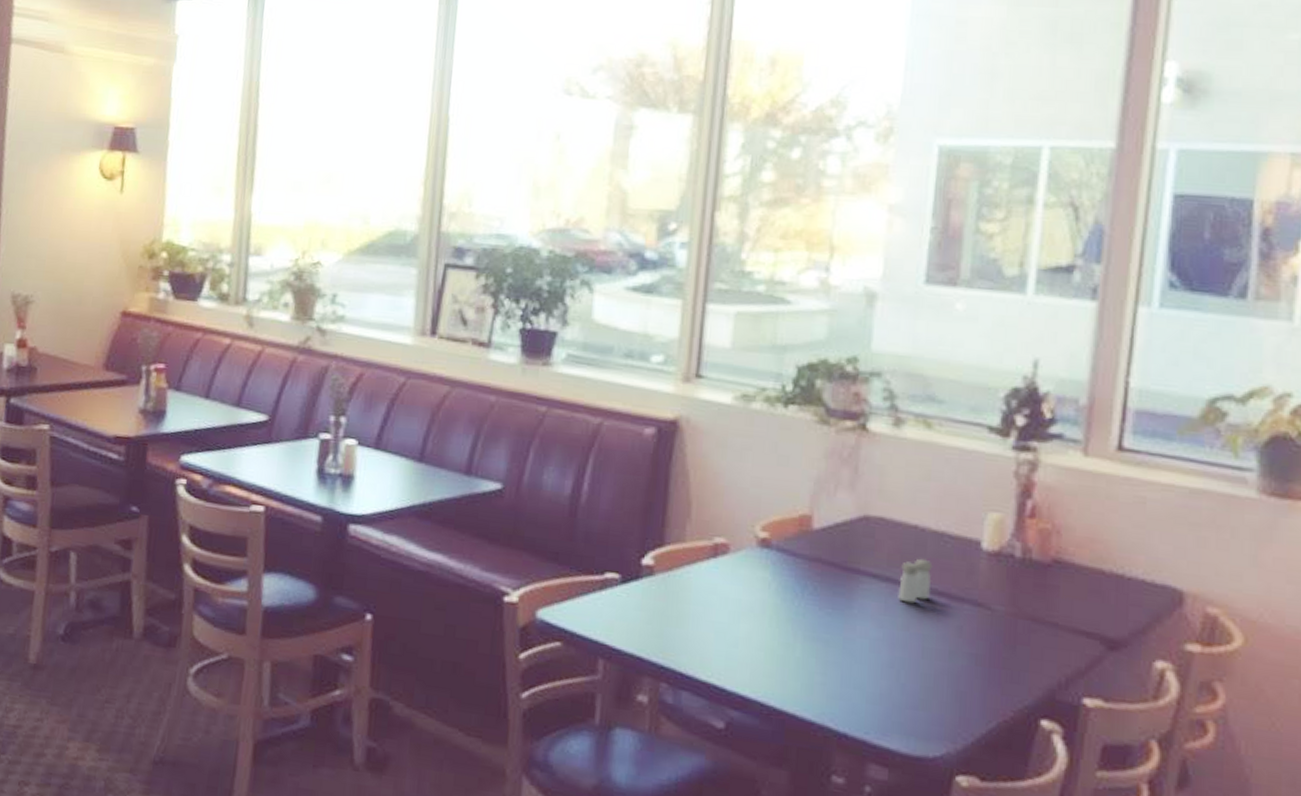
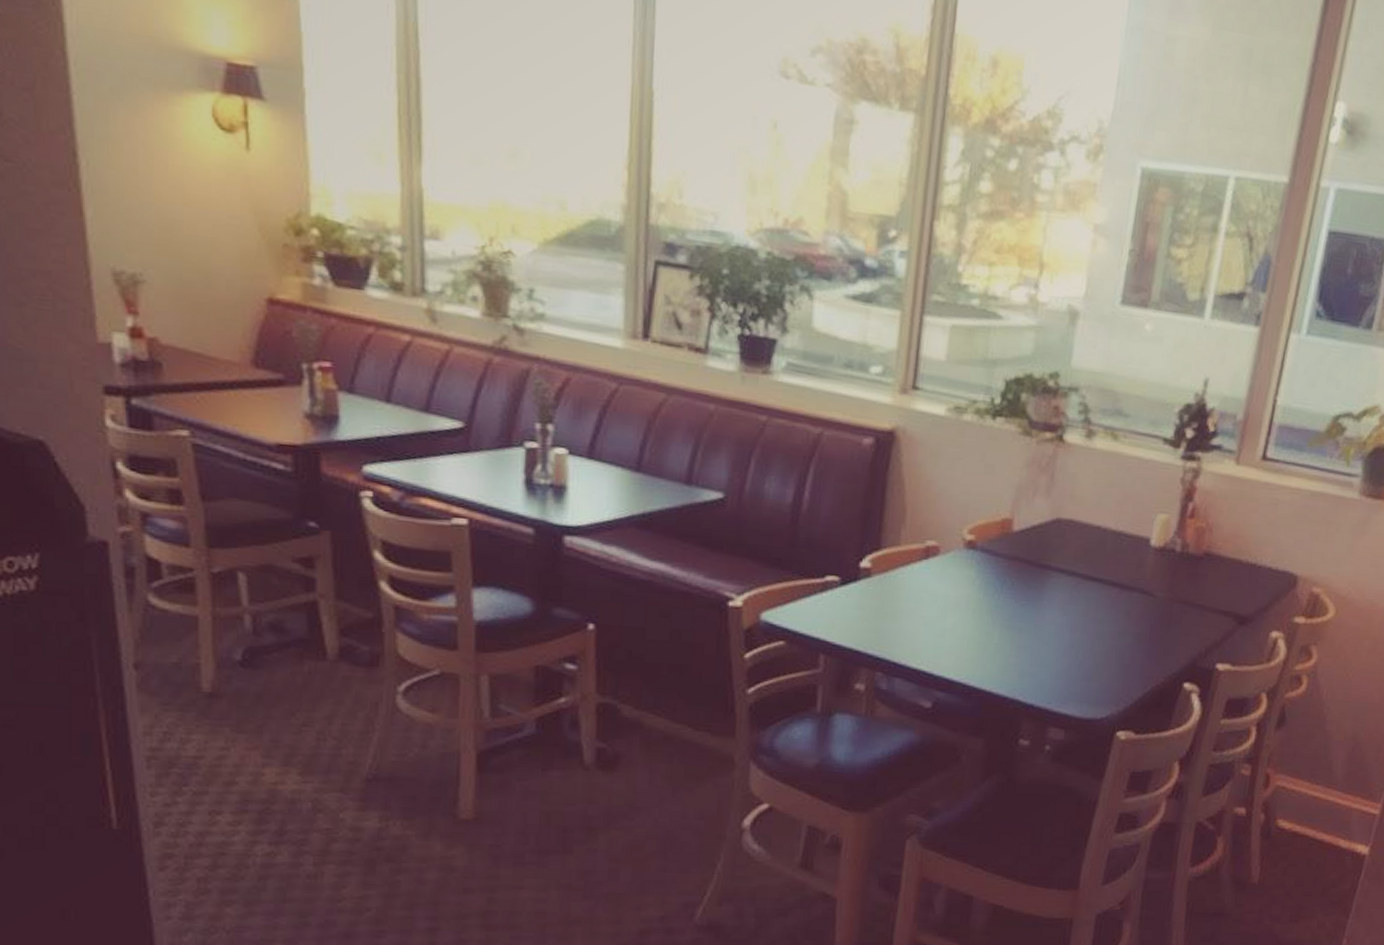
salt and pepper shaker: present [898,558,933,604] -> none [1081,555,1111,594]

